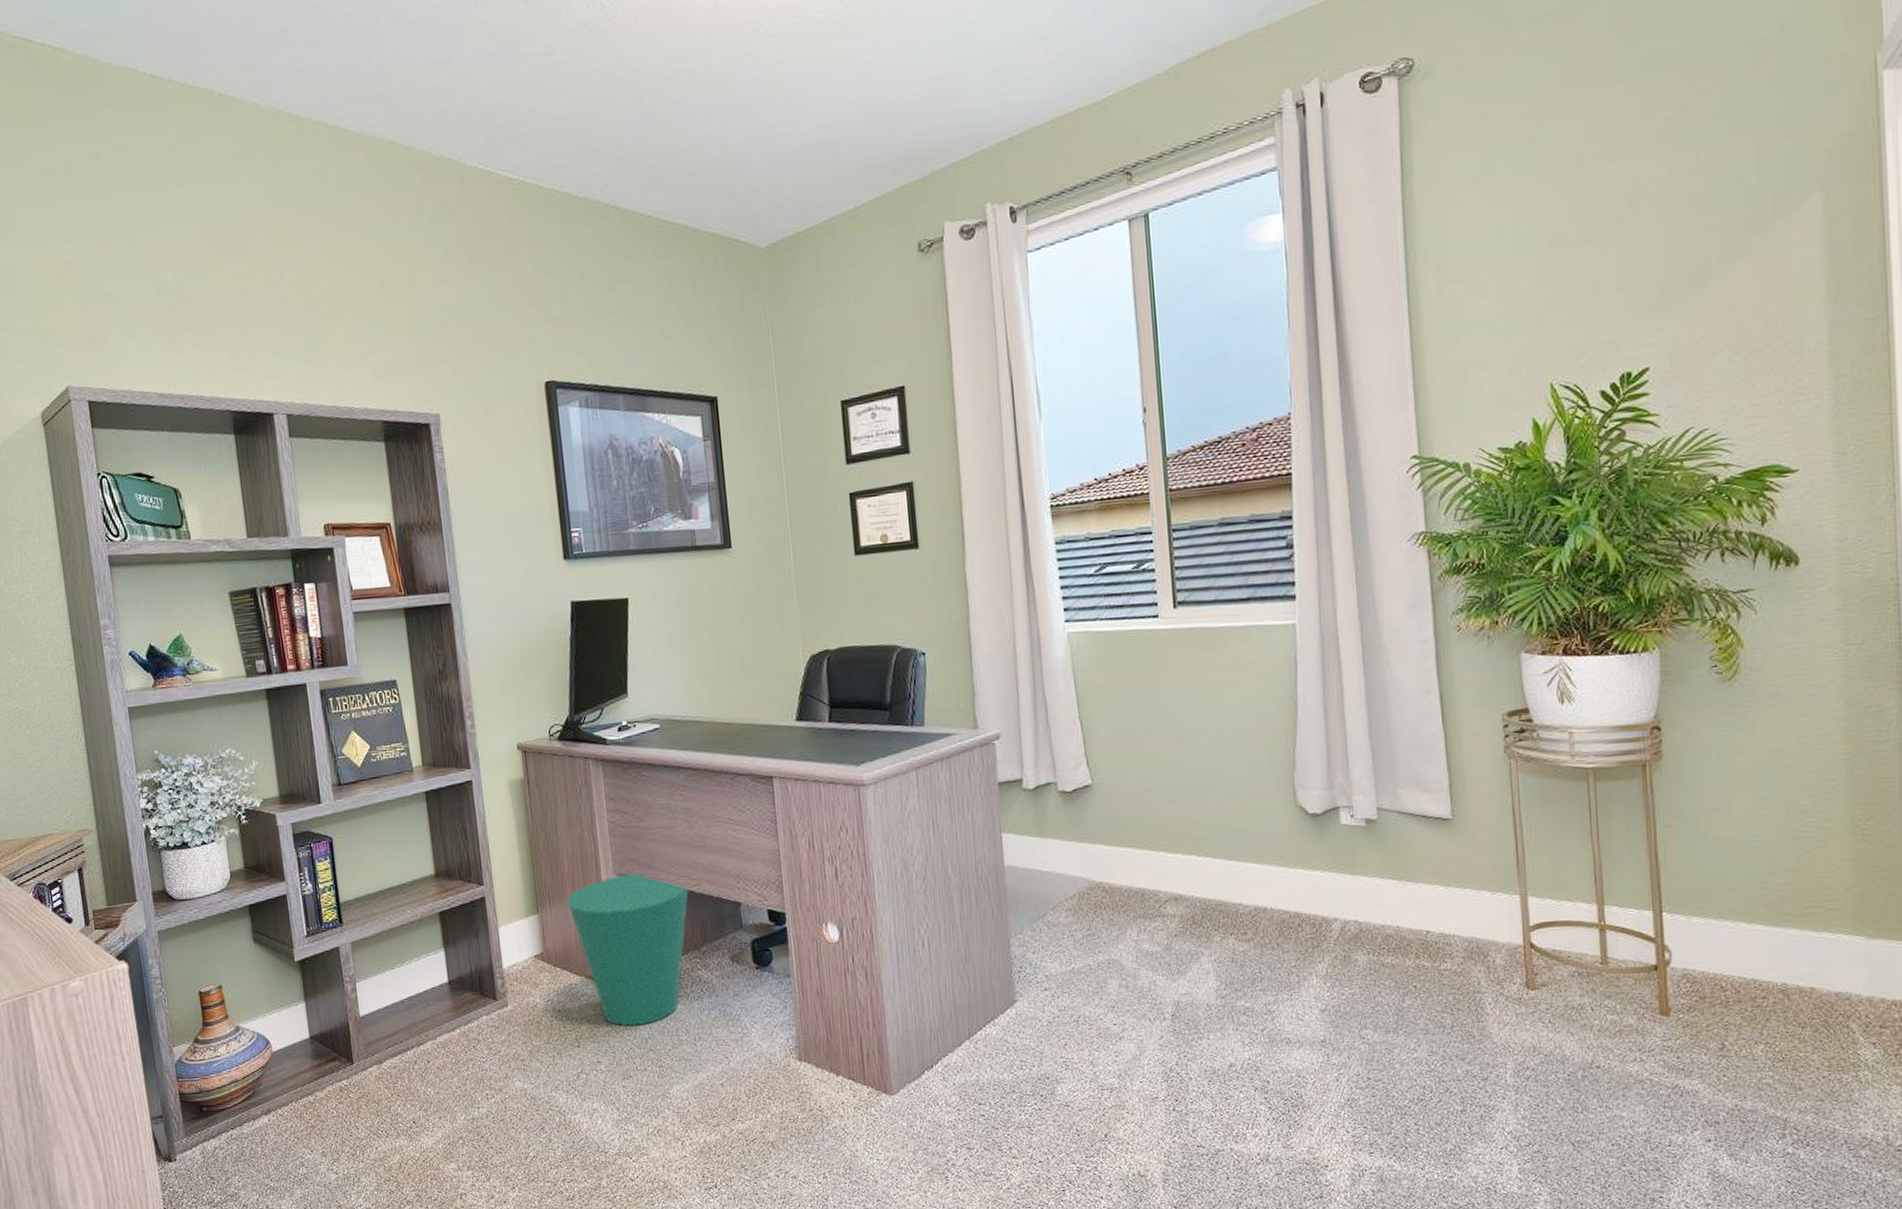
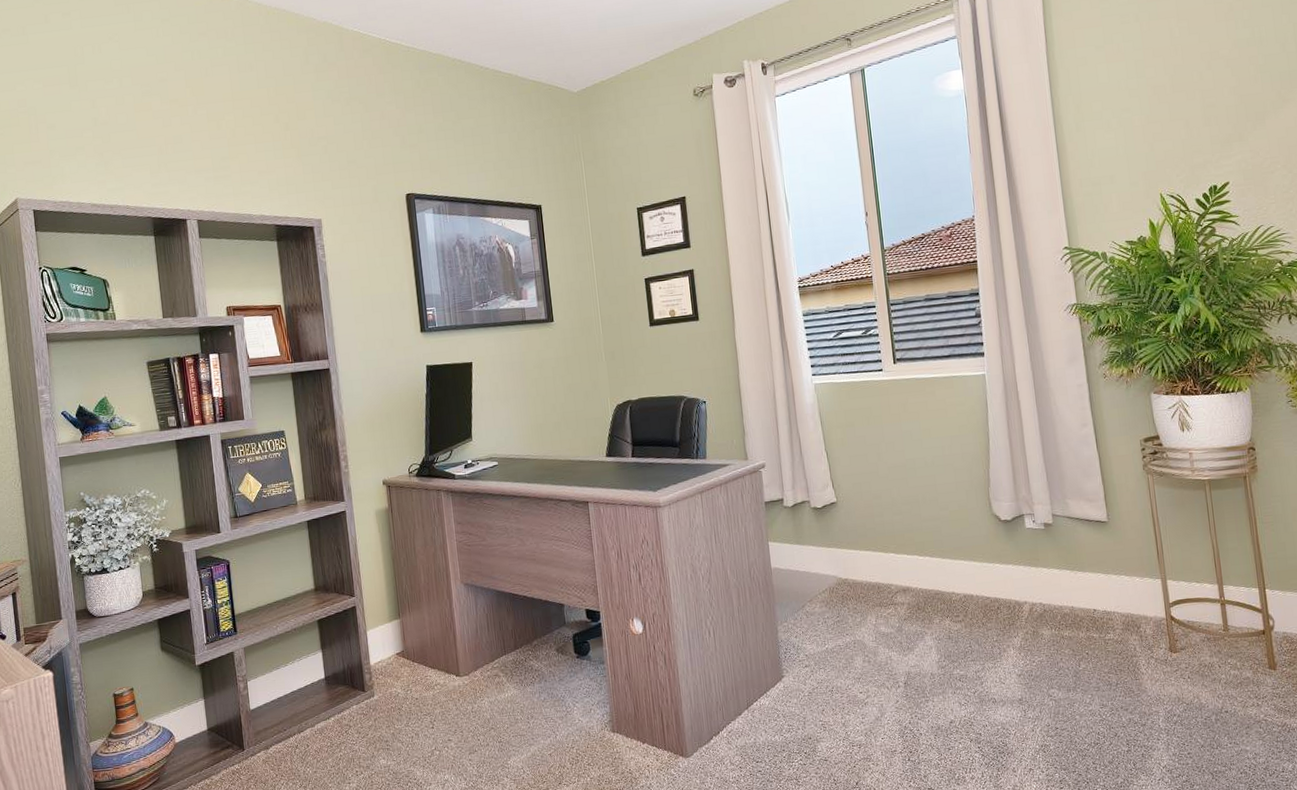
waste bin: present [567,873,689,1027] -> none [423,582,522,710]

